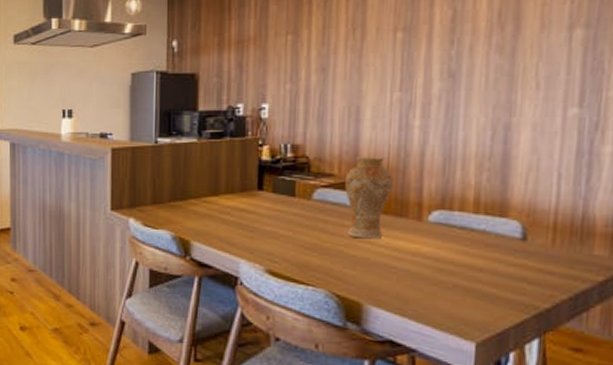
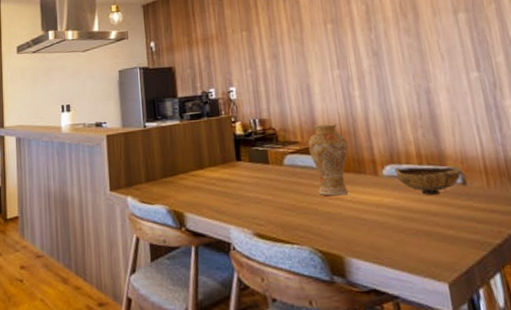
bowl: none [443,215,526,249] -> present [394,166,463,195]

